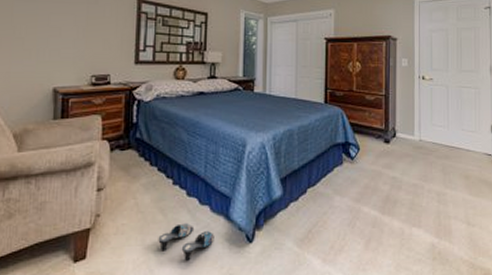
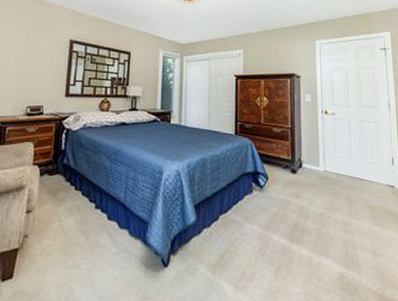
slippers: present [158,223,214,262] -> none [80,246,132,285]

